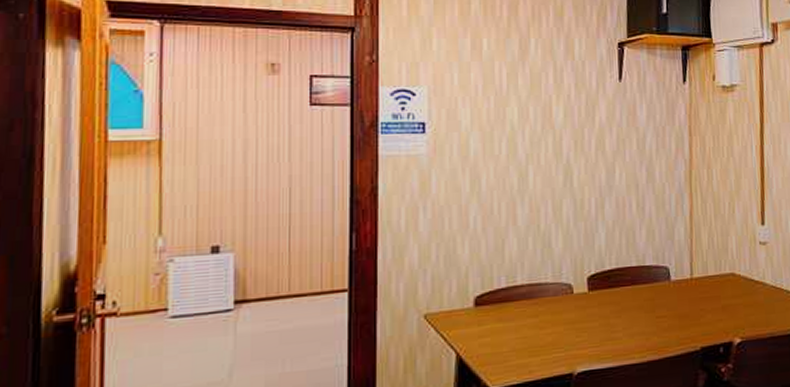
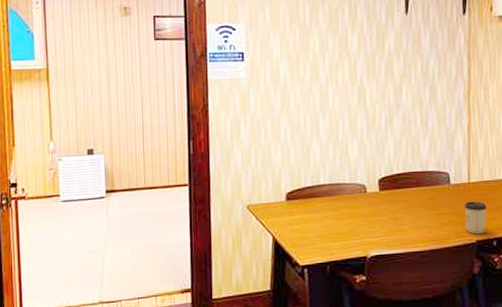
cup: none [686,300,712,340] -> present [464,201,487,235]

